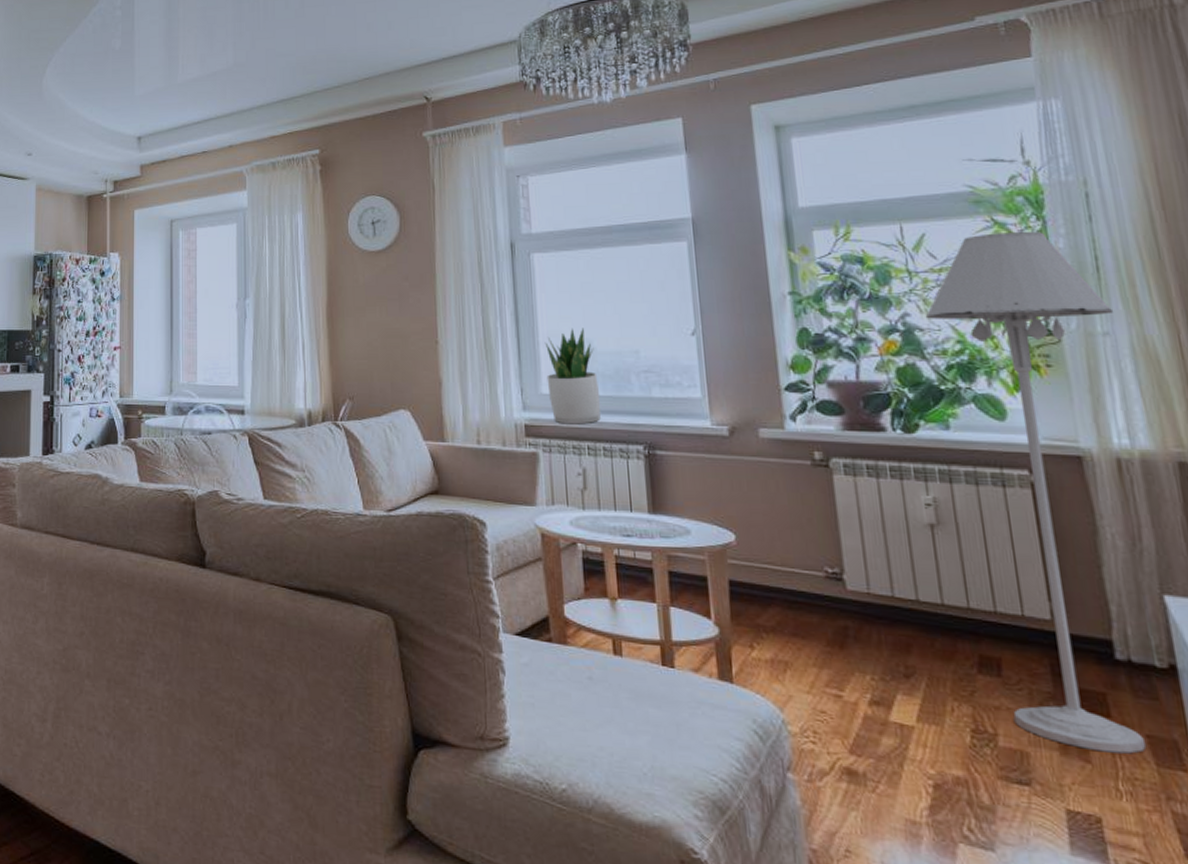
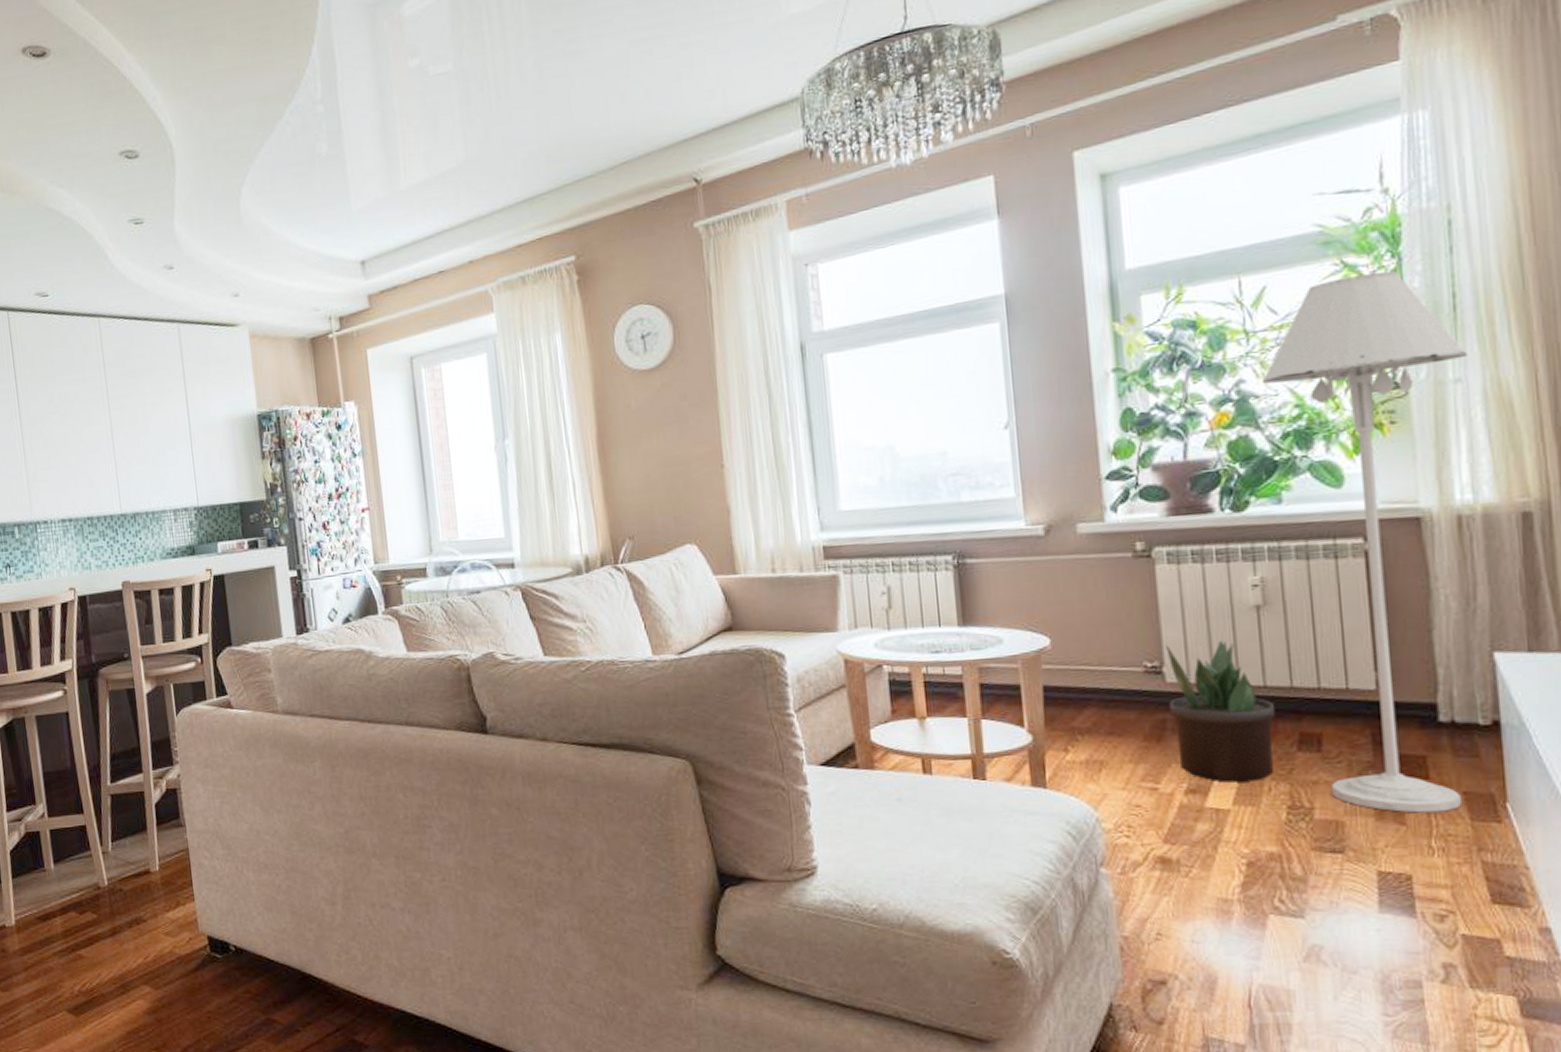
planter: present [544,328,601,425] -> none [842,433,905,542]
planter: none [845,554,955,700] -> present [1166,640,1275,782]

